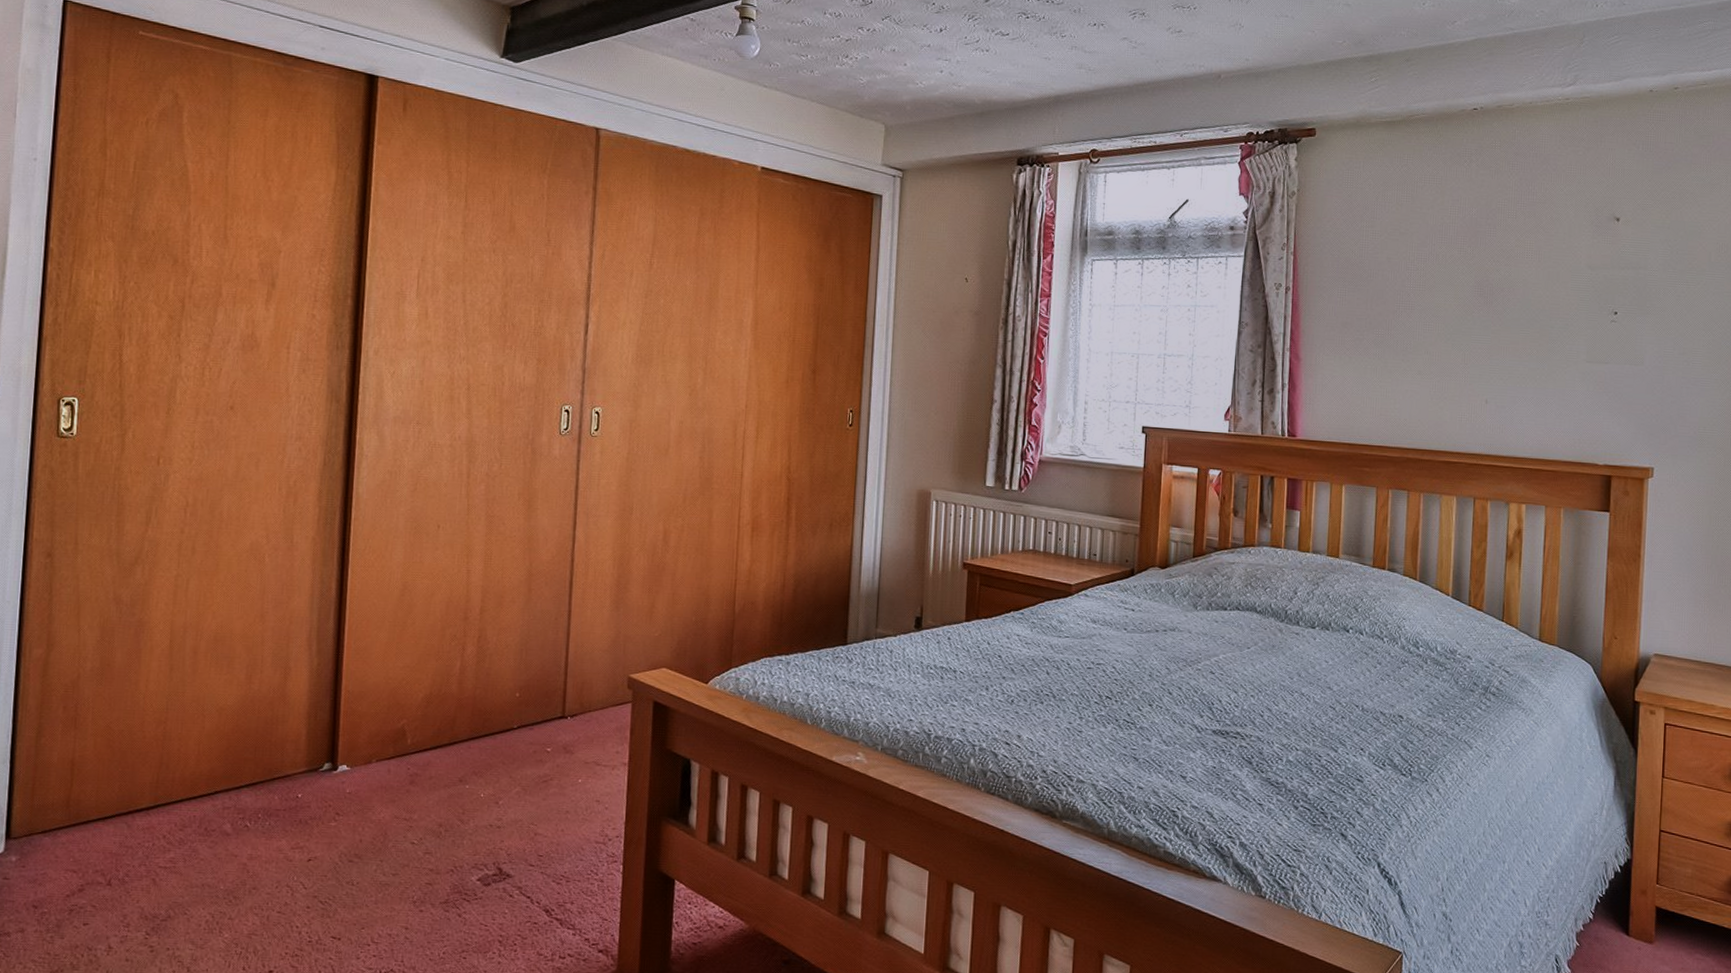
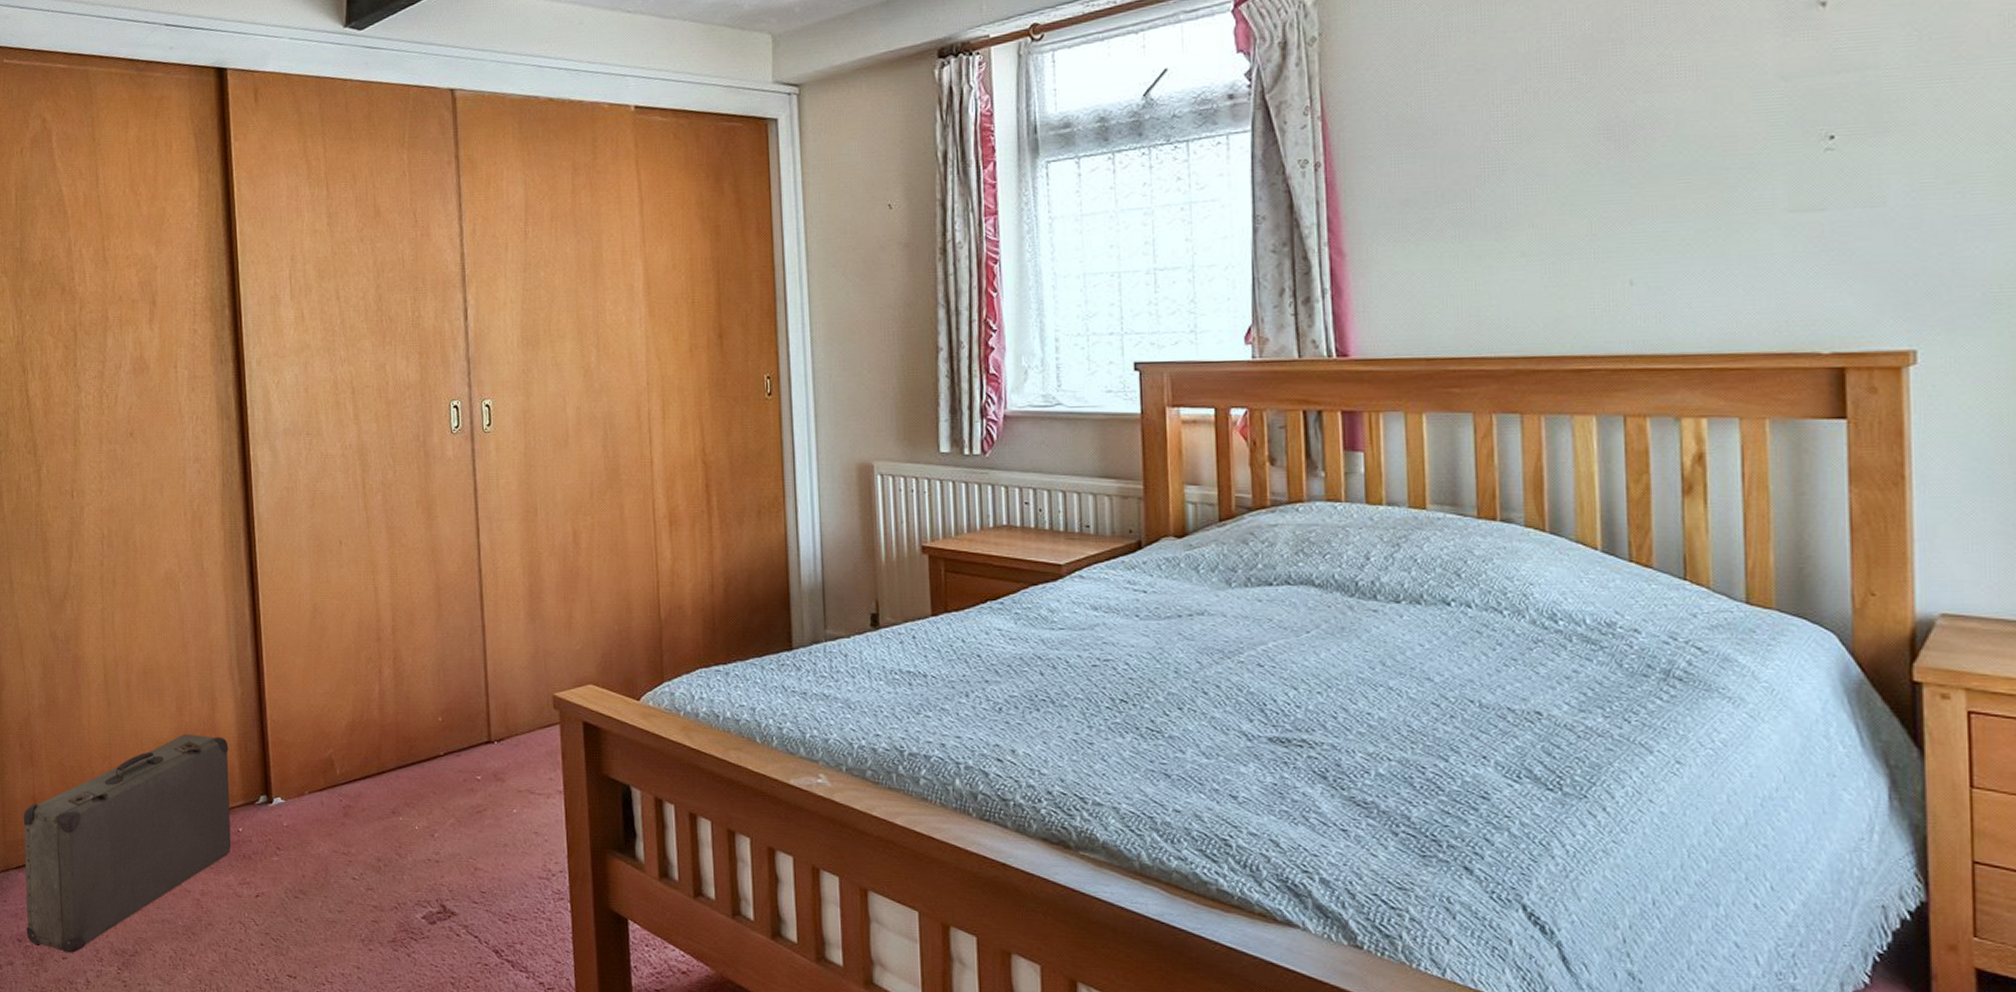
suitcase: none [44,702,297,919] -> present [23,734,232,953]

